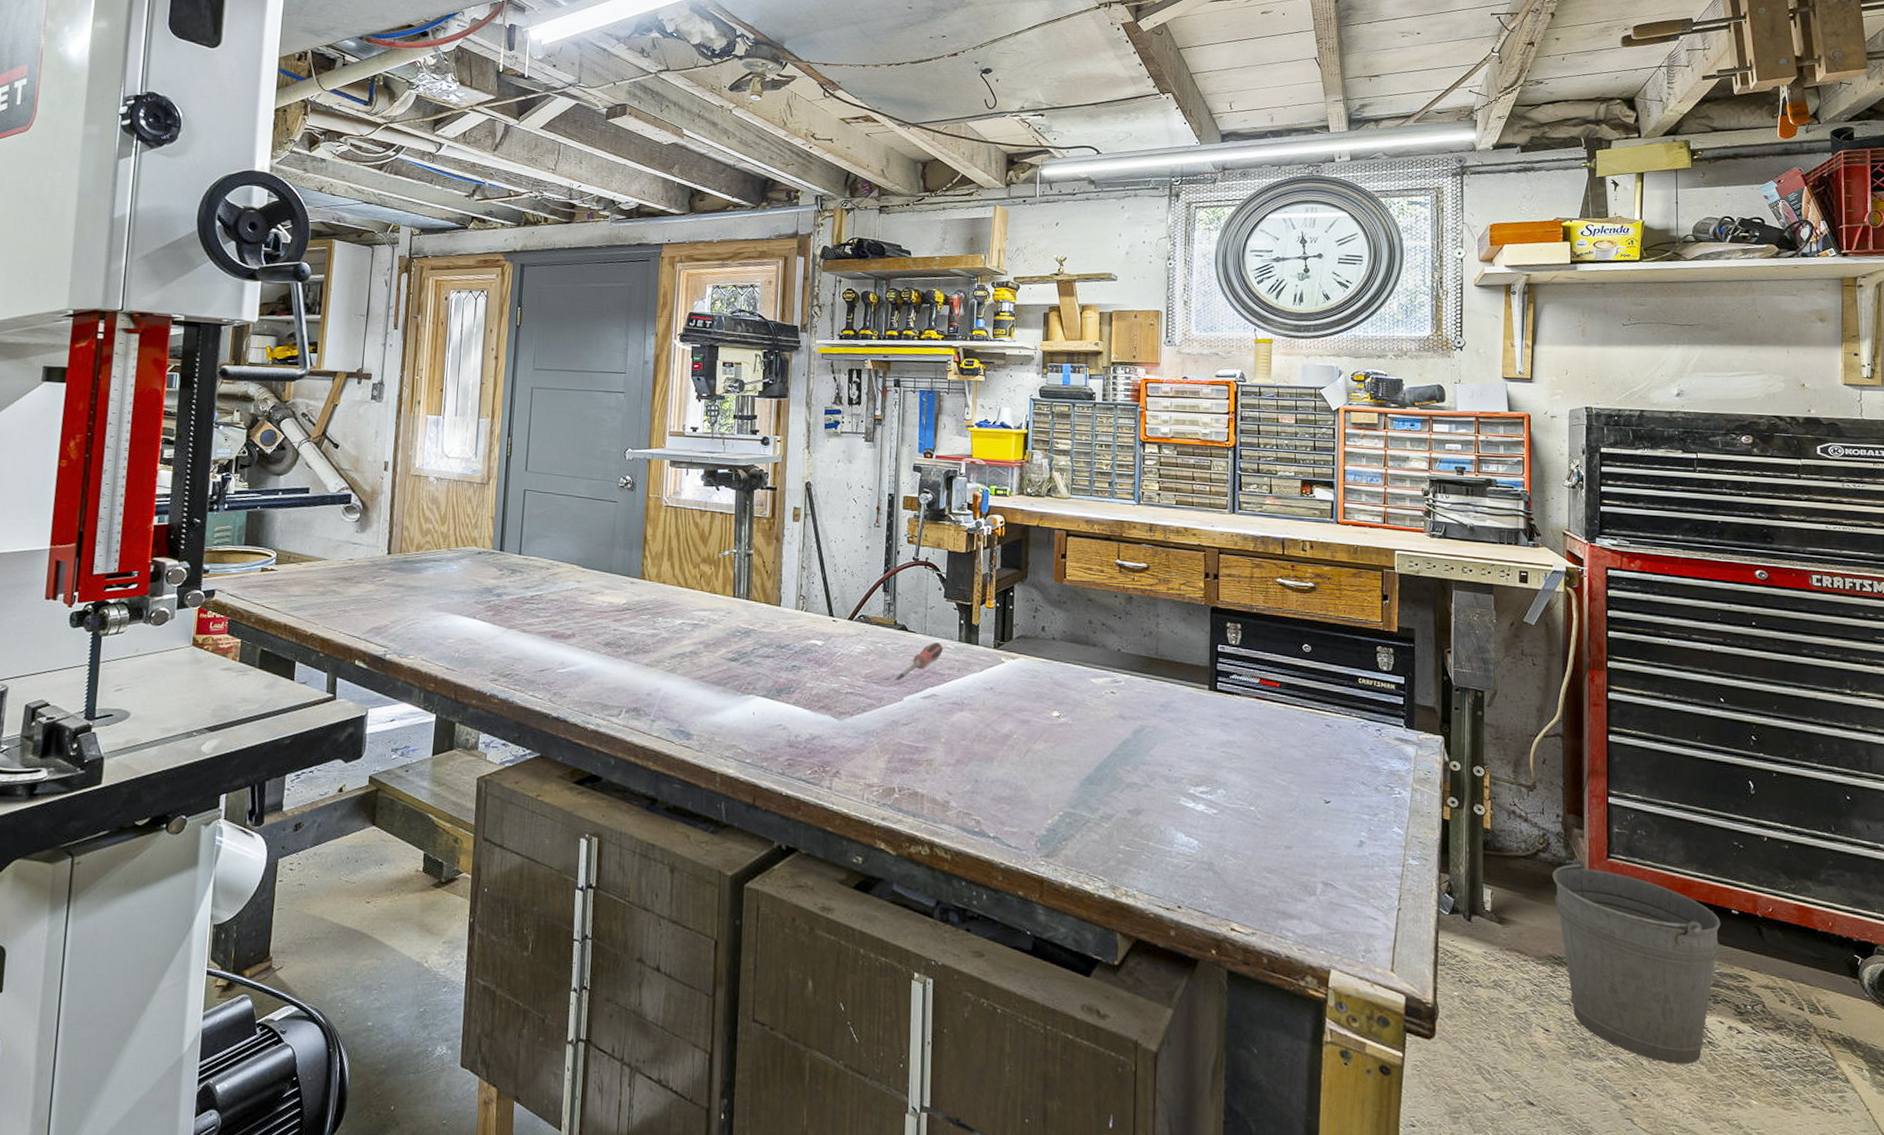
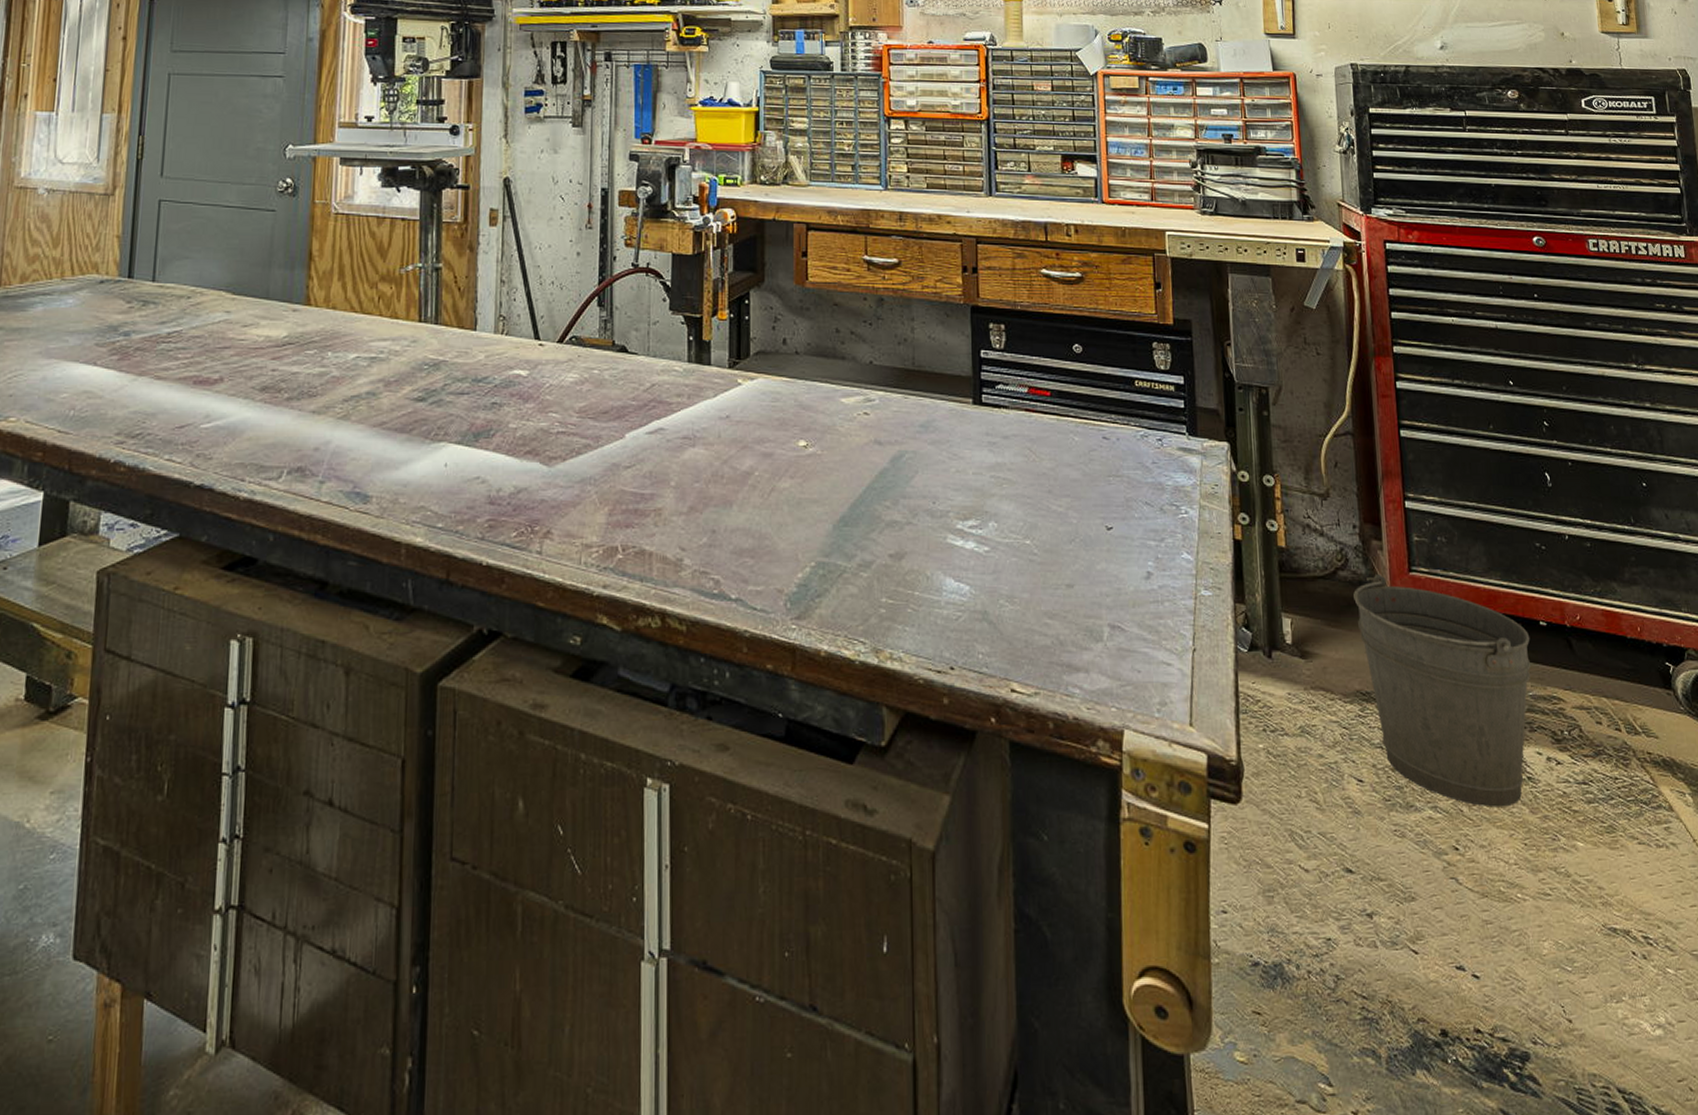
screwdriver: present [895,641,943,681] -> none [614,364,670,414]

